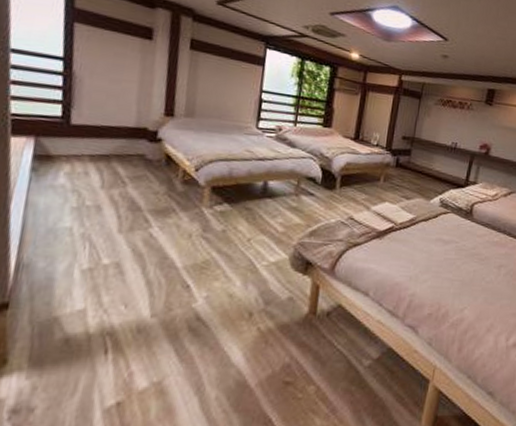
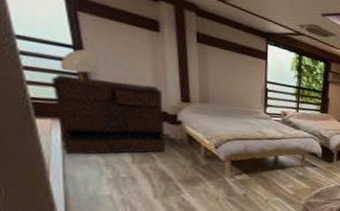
dresser: none [32,88,146,178] -> present [51,74,165,155]
lamp: none [47,60,87,96] -> present [60,49,99,82]

